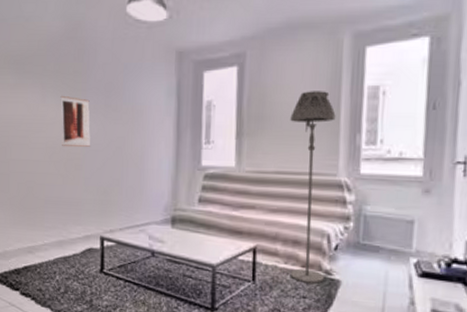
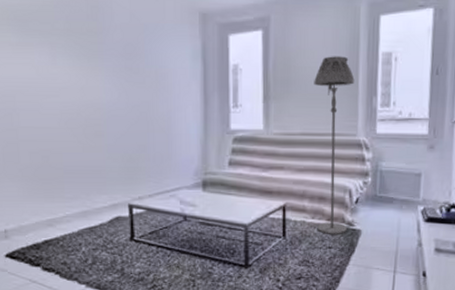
wall art: present [60,95,90,147] -> none [73,56,111,113]

